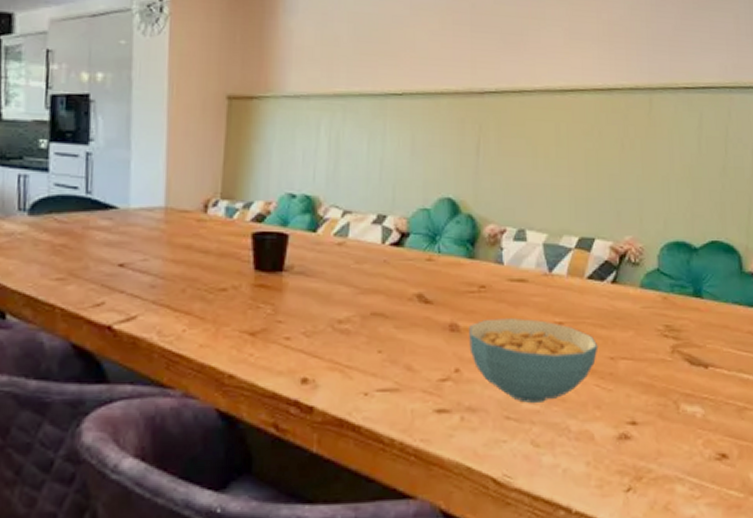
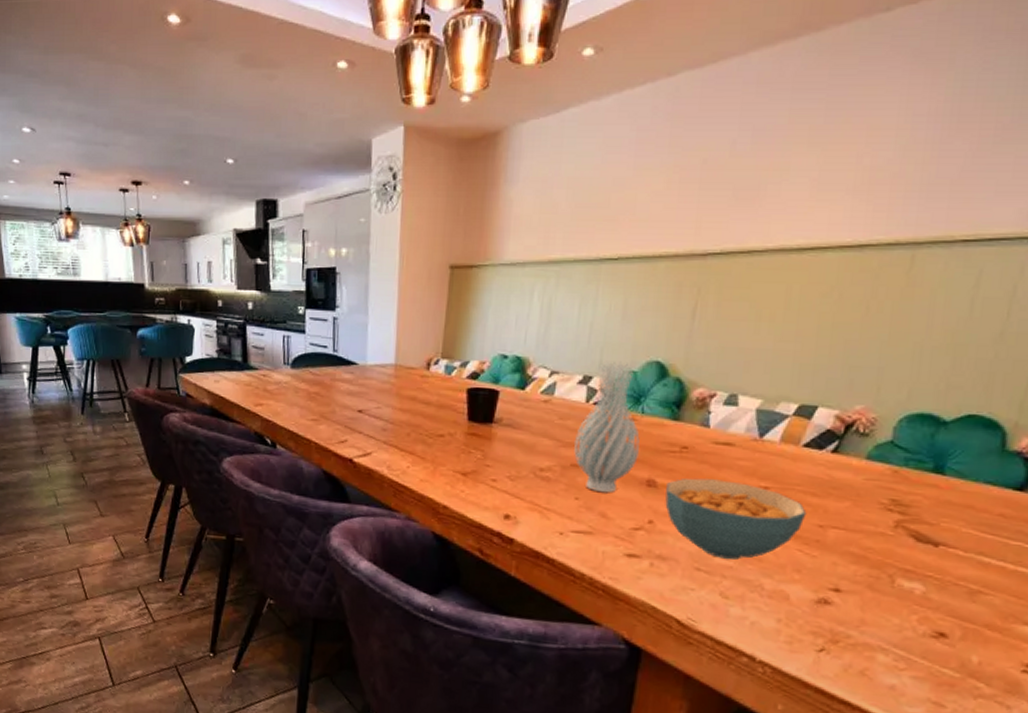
vase: none [373,200,439,343] -> present [574,362,640,493]

